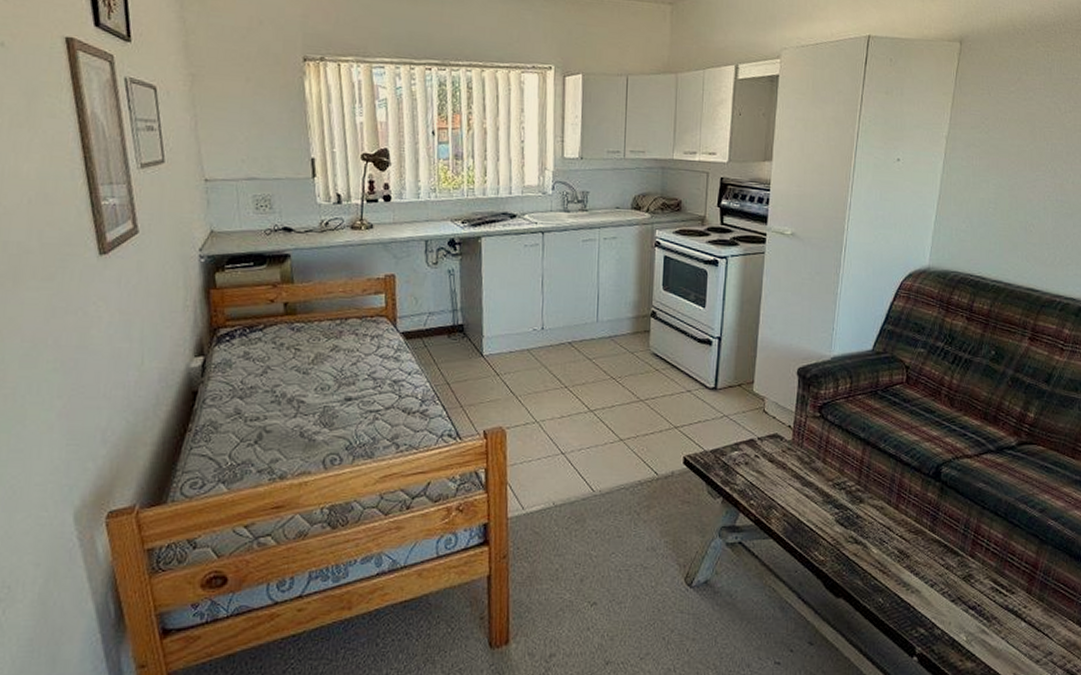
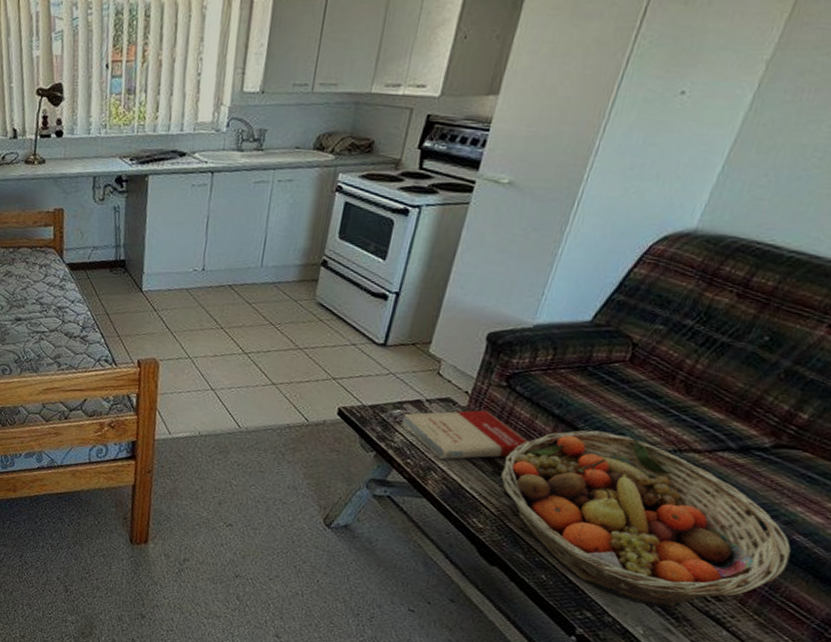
book: none [741,442,846,495] -> present [402,410,529,460]
fruit basket: none [830,449,1051,612] -> present [500,430,791,611]

